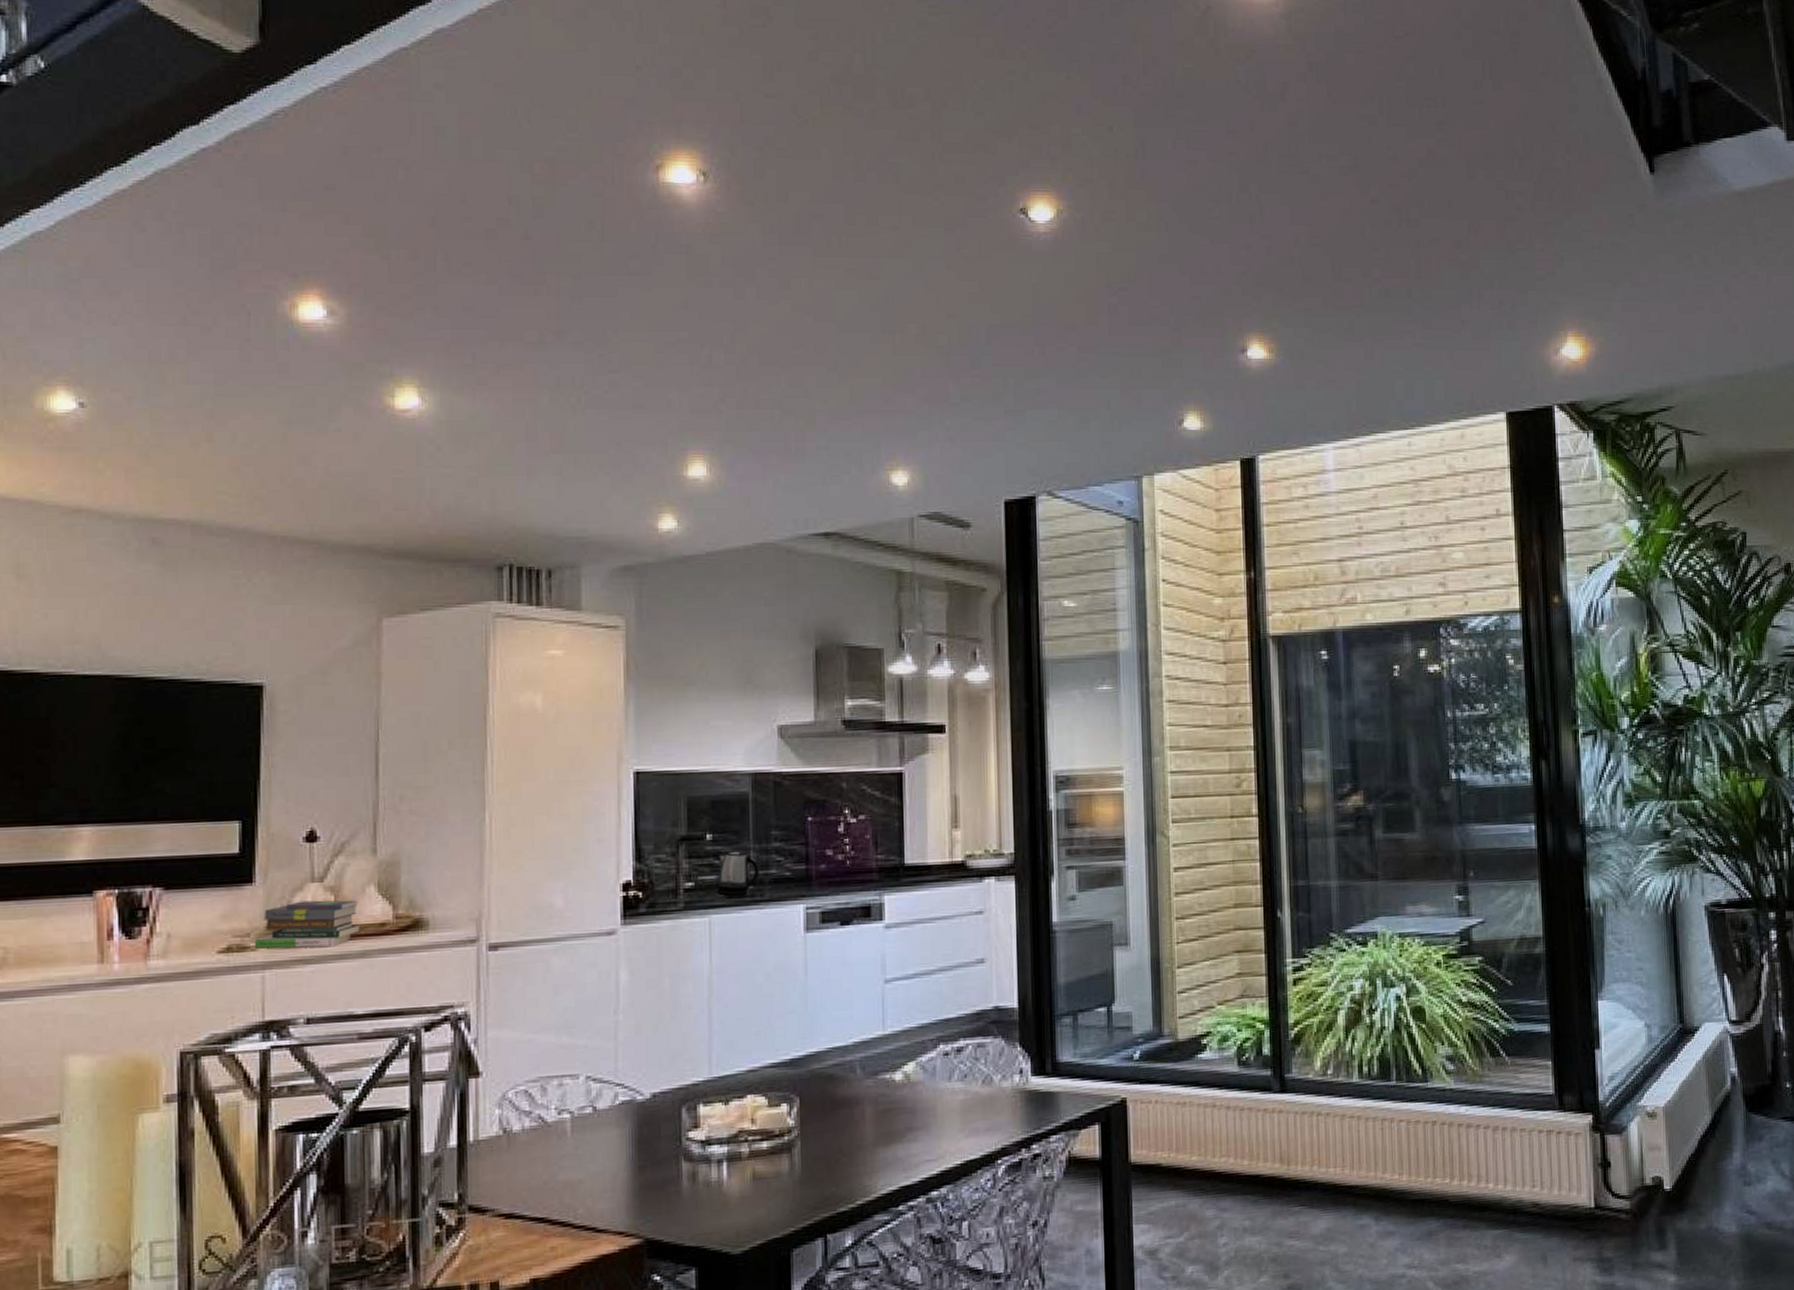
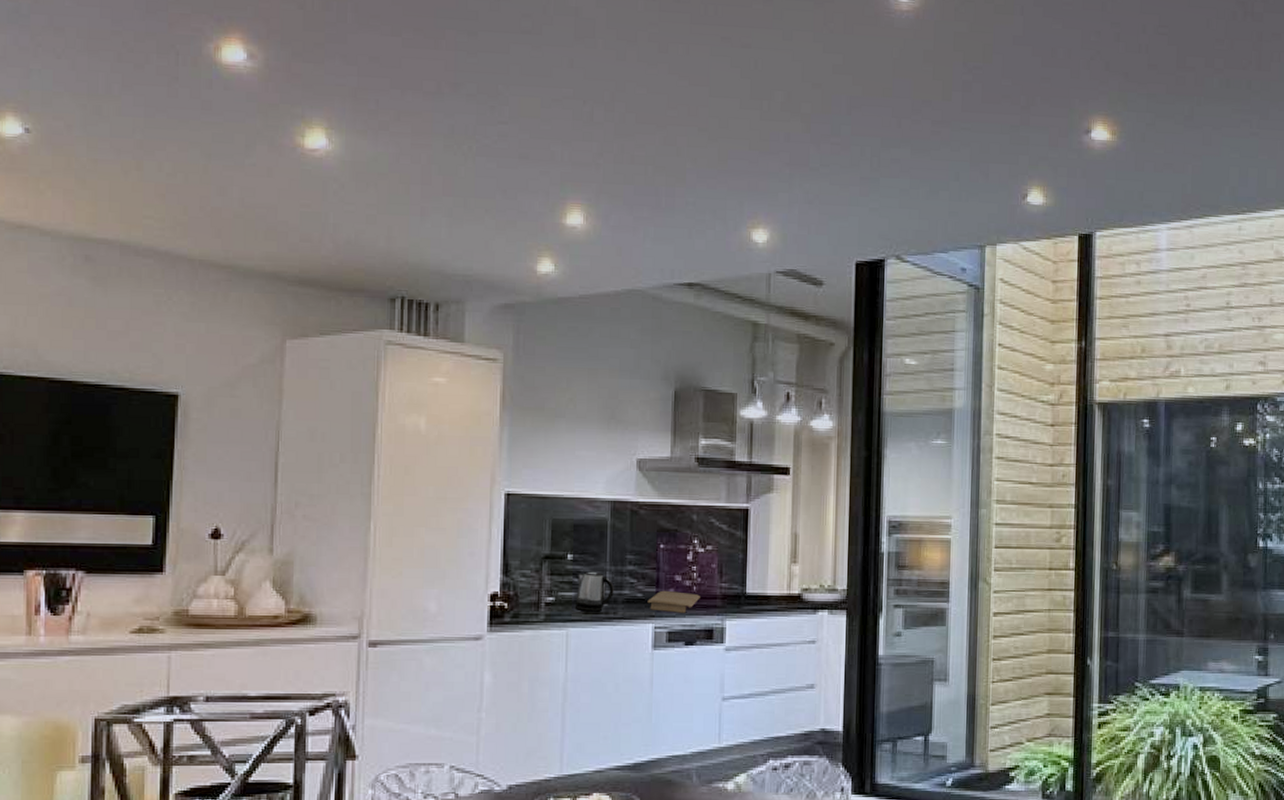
books: present [255,900,360,949] -> none [163,591,256,635]
cutting board: none [797,866,855,891] -> present [647,590,700,613]

